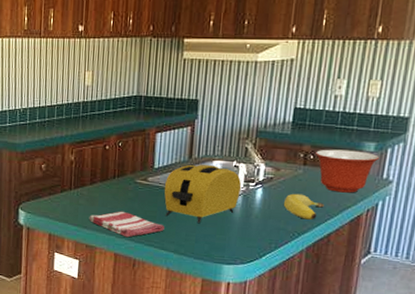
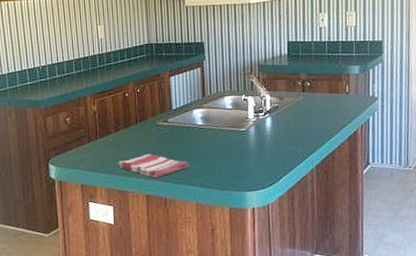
toaster: present [164,164,242,224] -> none [183,101,253,157]
banana: present [283,193,324,220] -> none [290,118,325,141]
mixing bowl: present [315,149,379,193] -> none [311,74,364,113]

